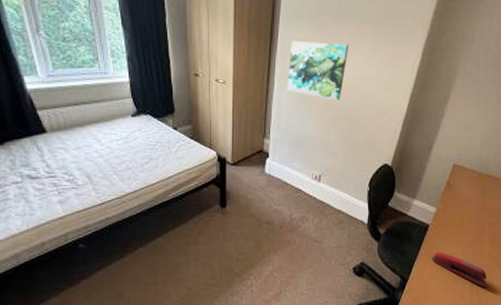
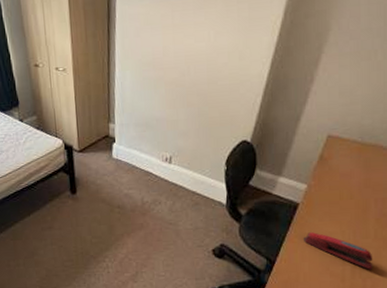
wall art: present [287,41,349,101] -> none [129,13,195,77]

